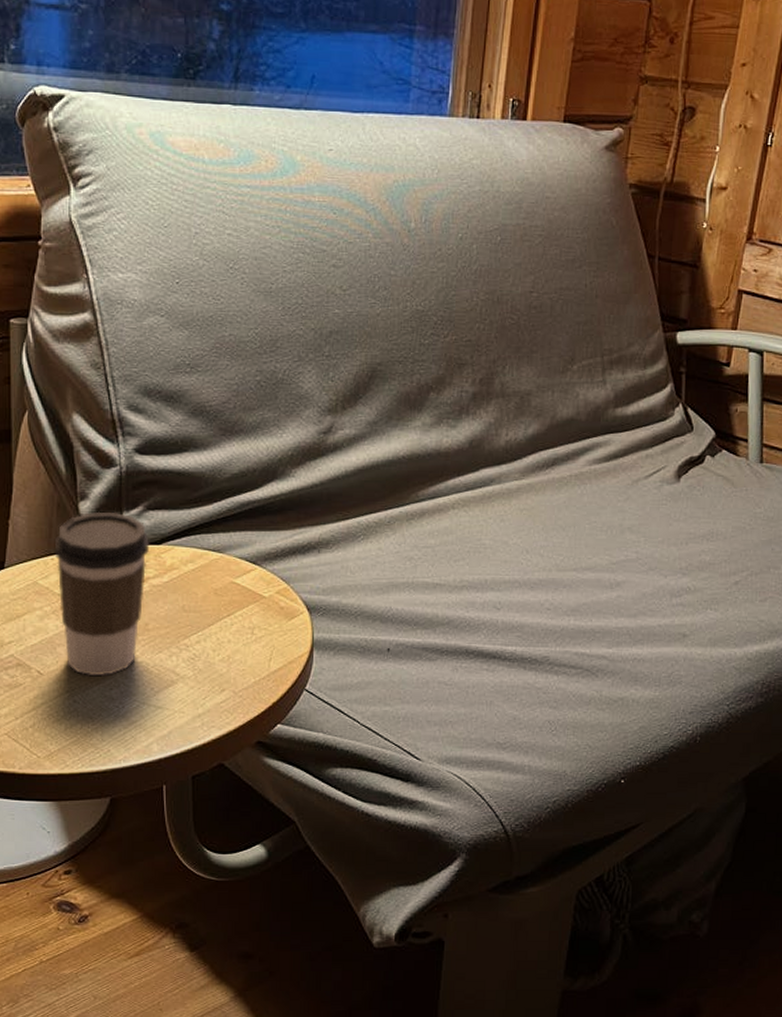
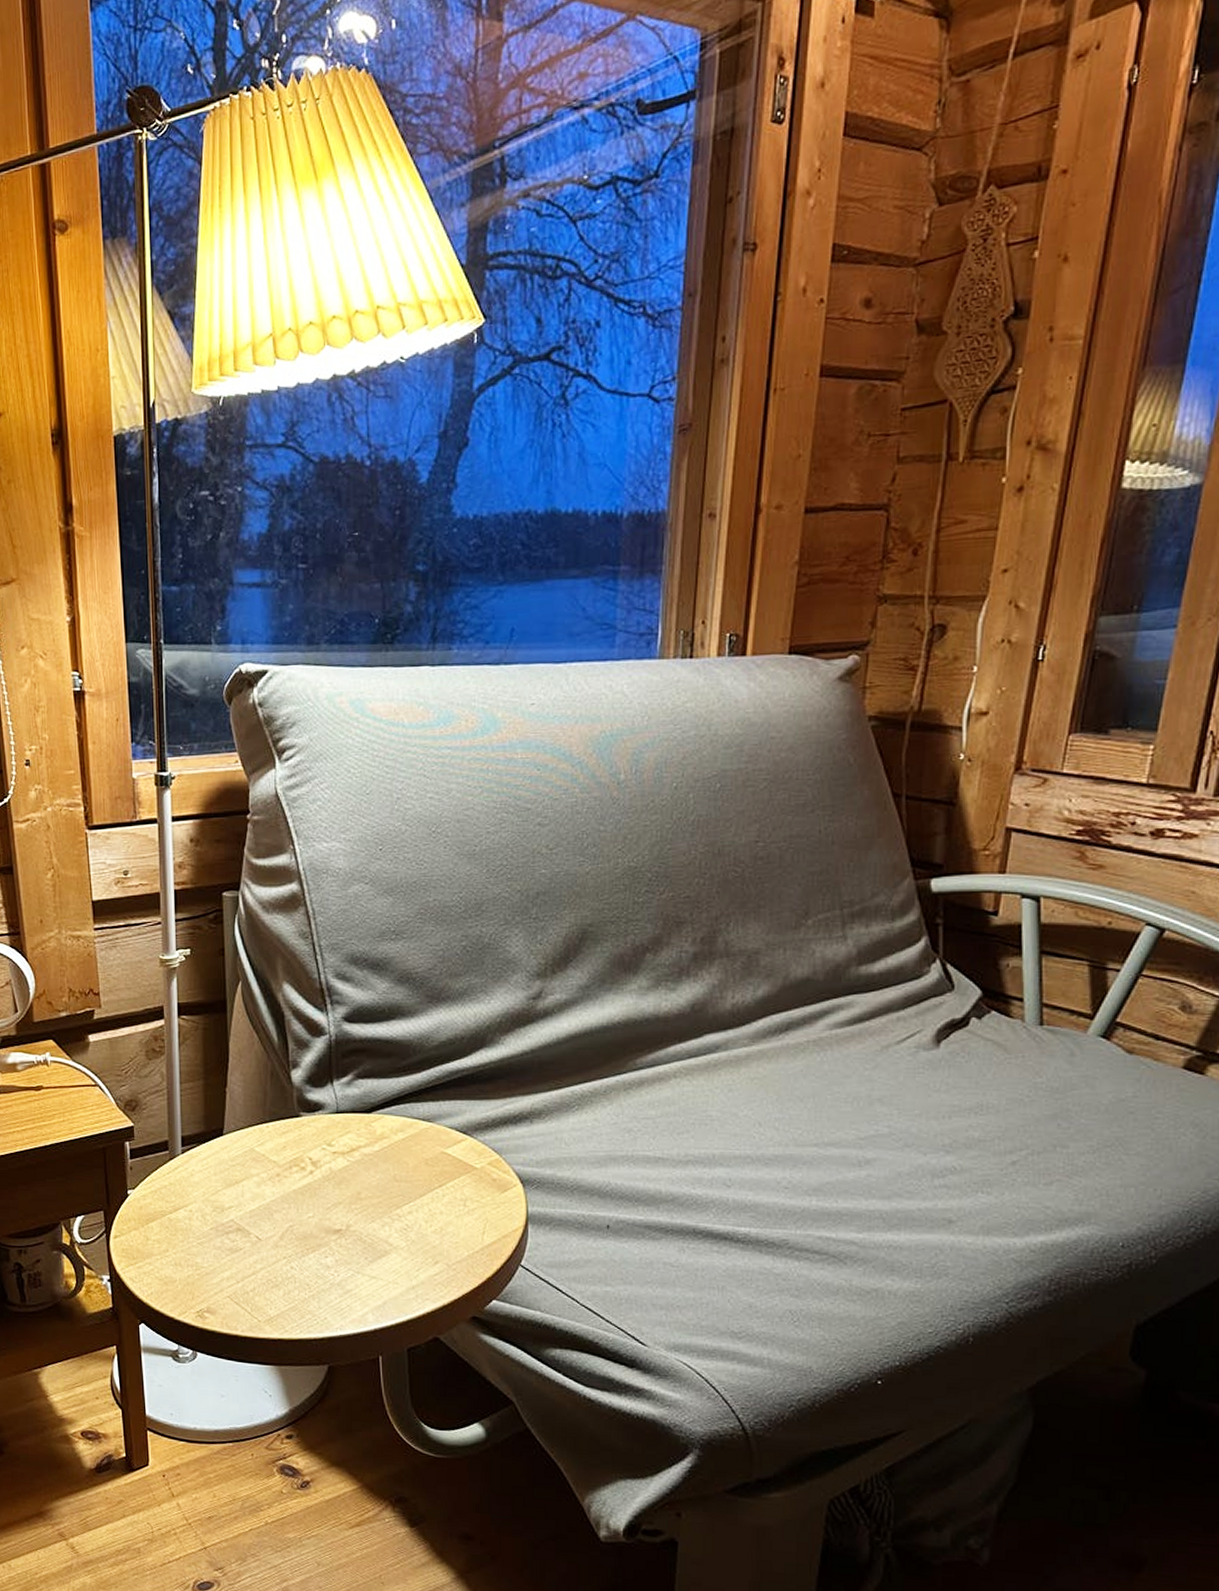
coffee cup: present [55,511,150,675] -> none [270,1080,361,1243]

